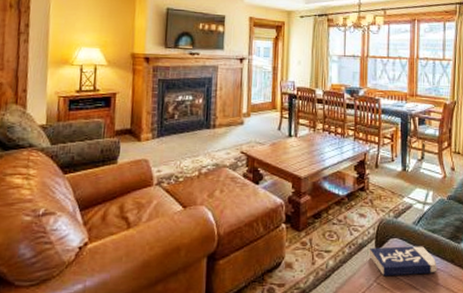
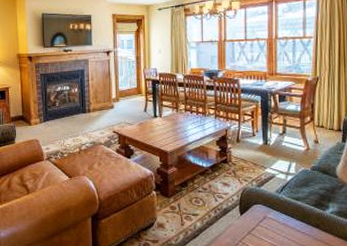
book: present [369,246,437,277] -> none [233,212,302,238]

